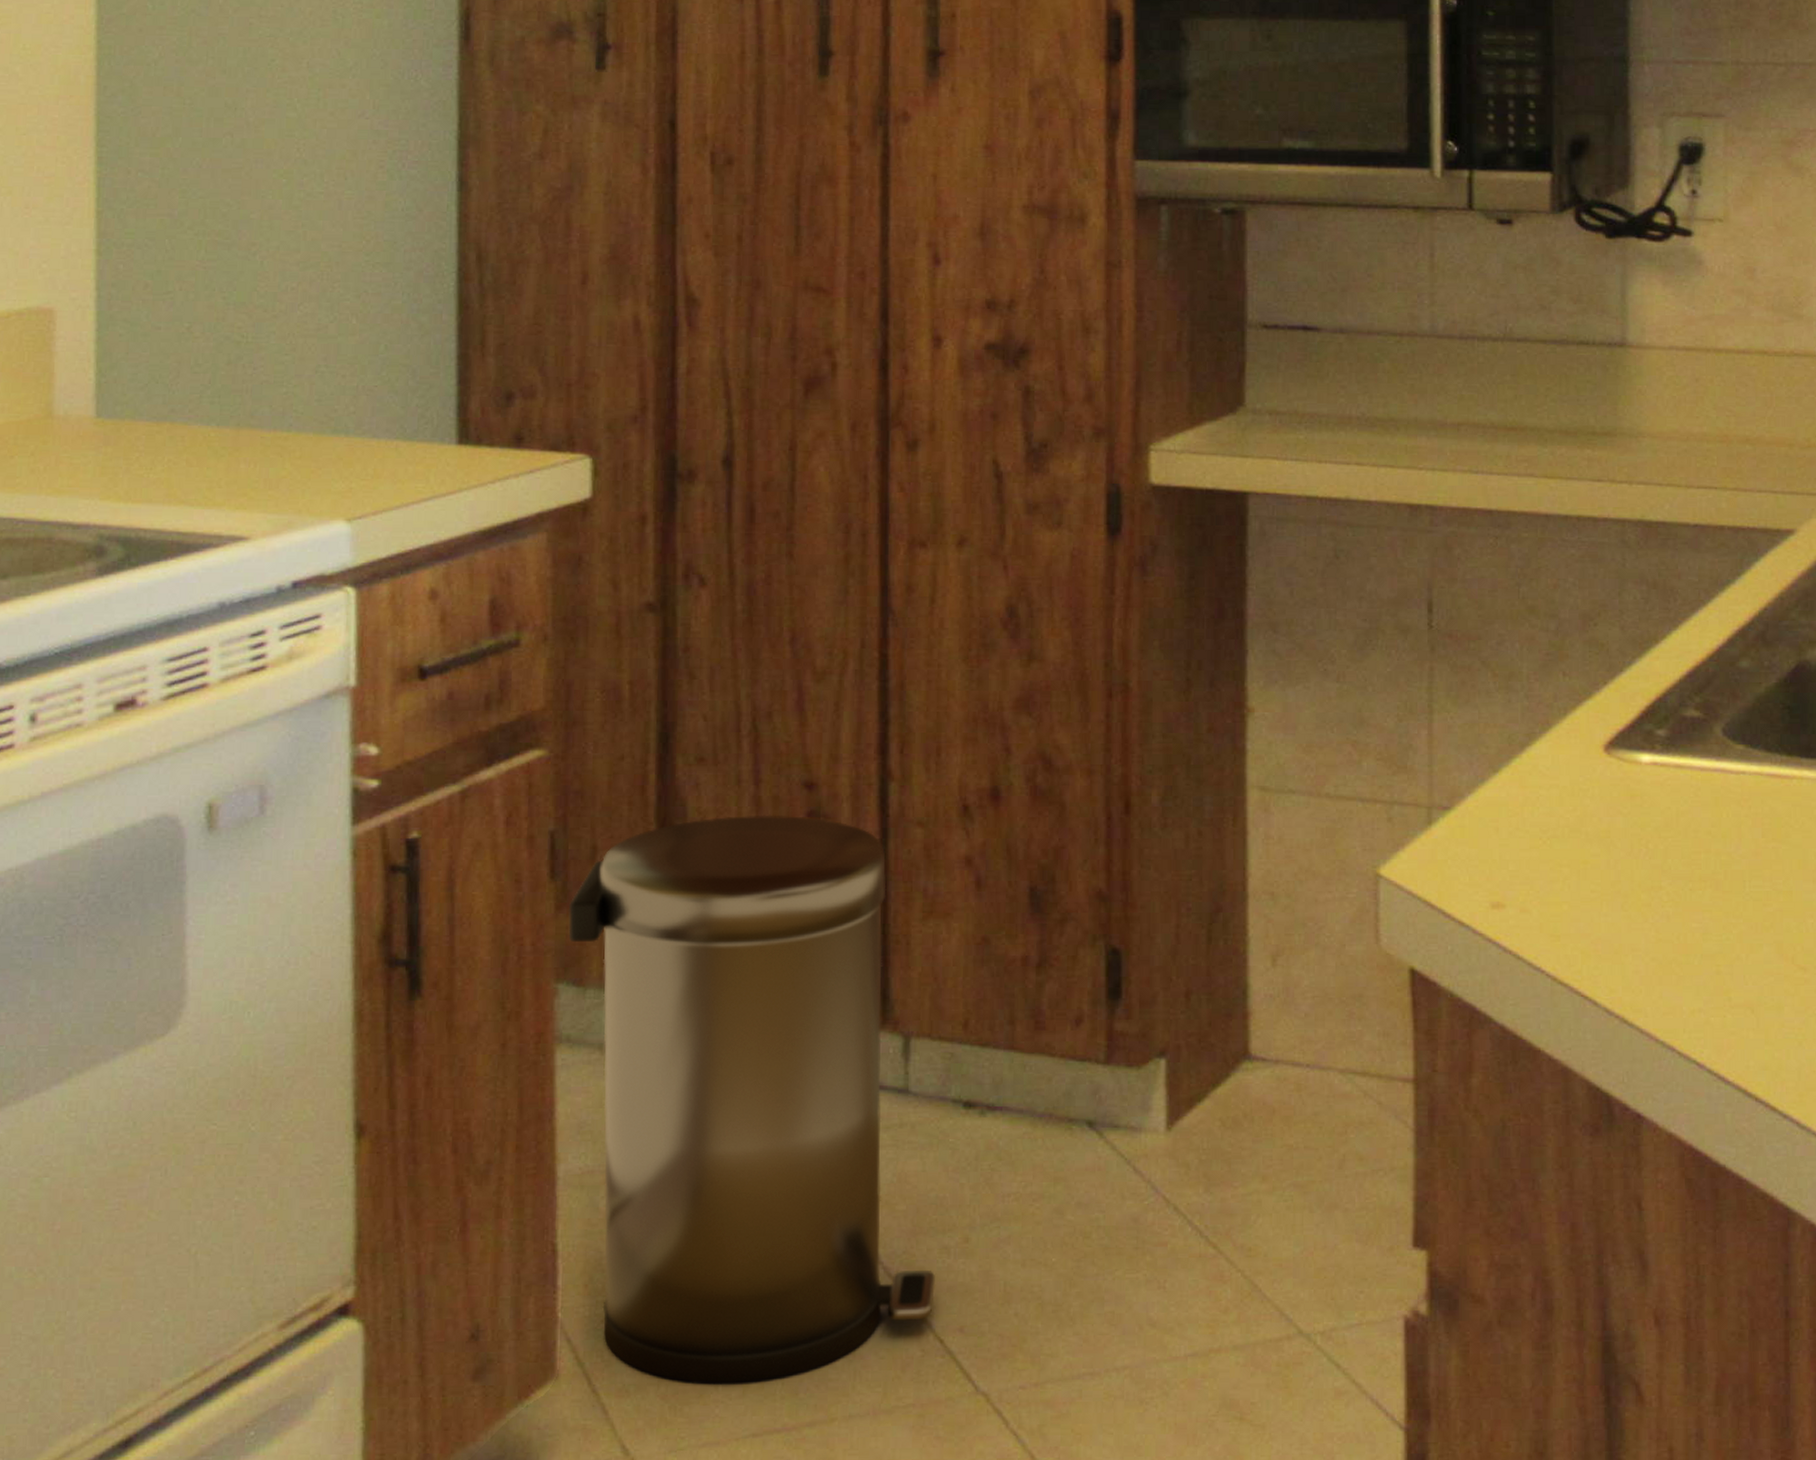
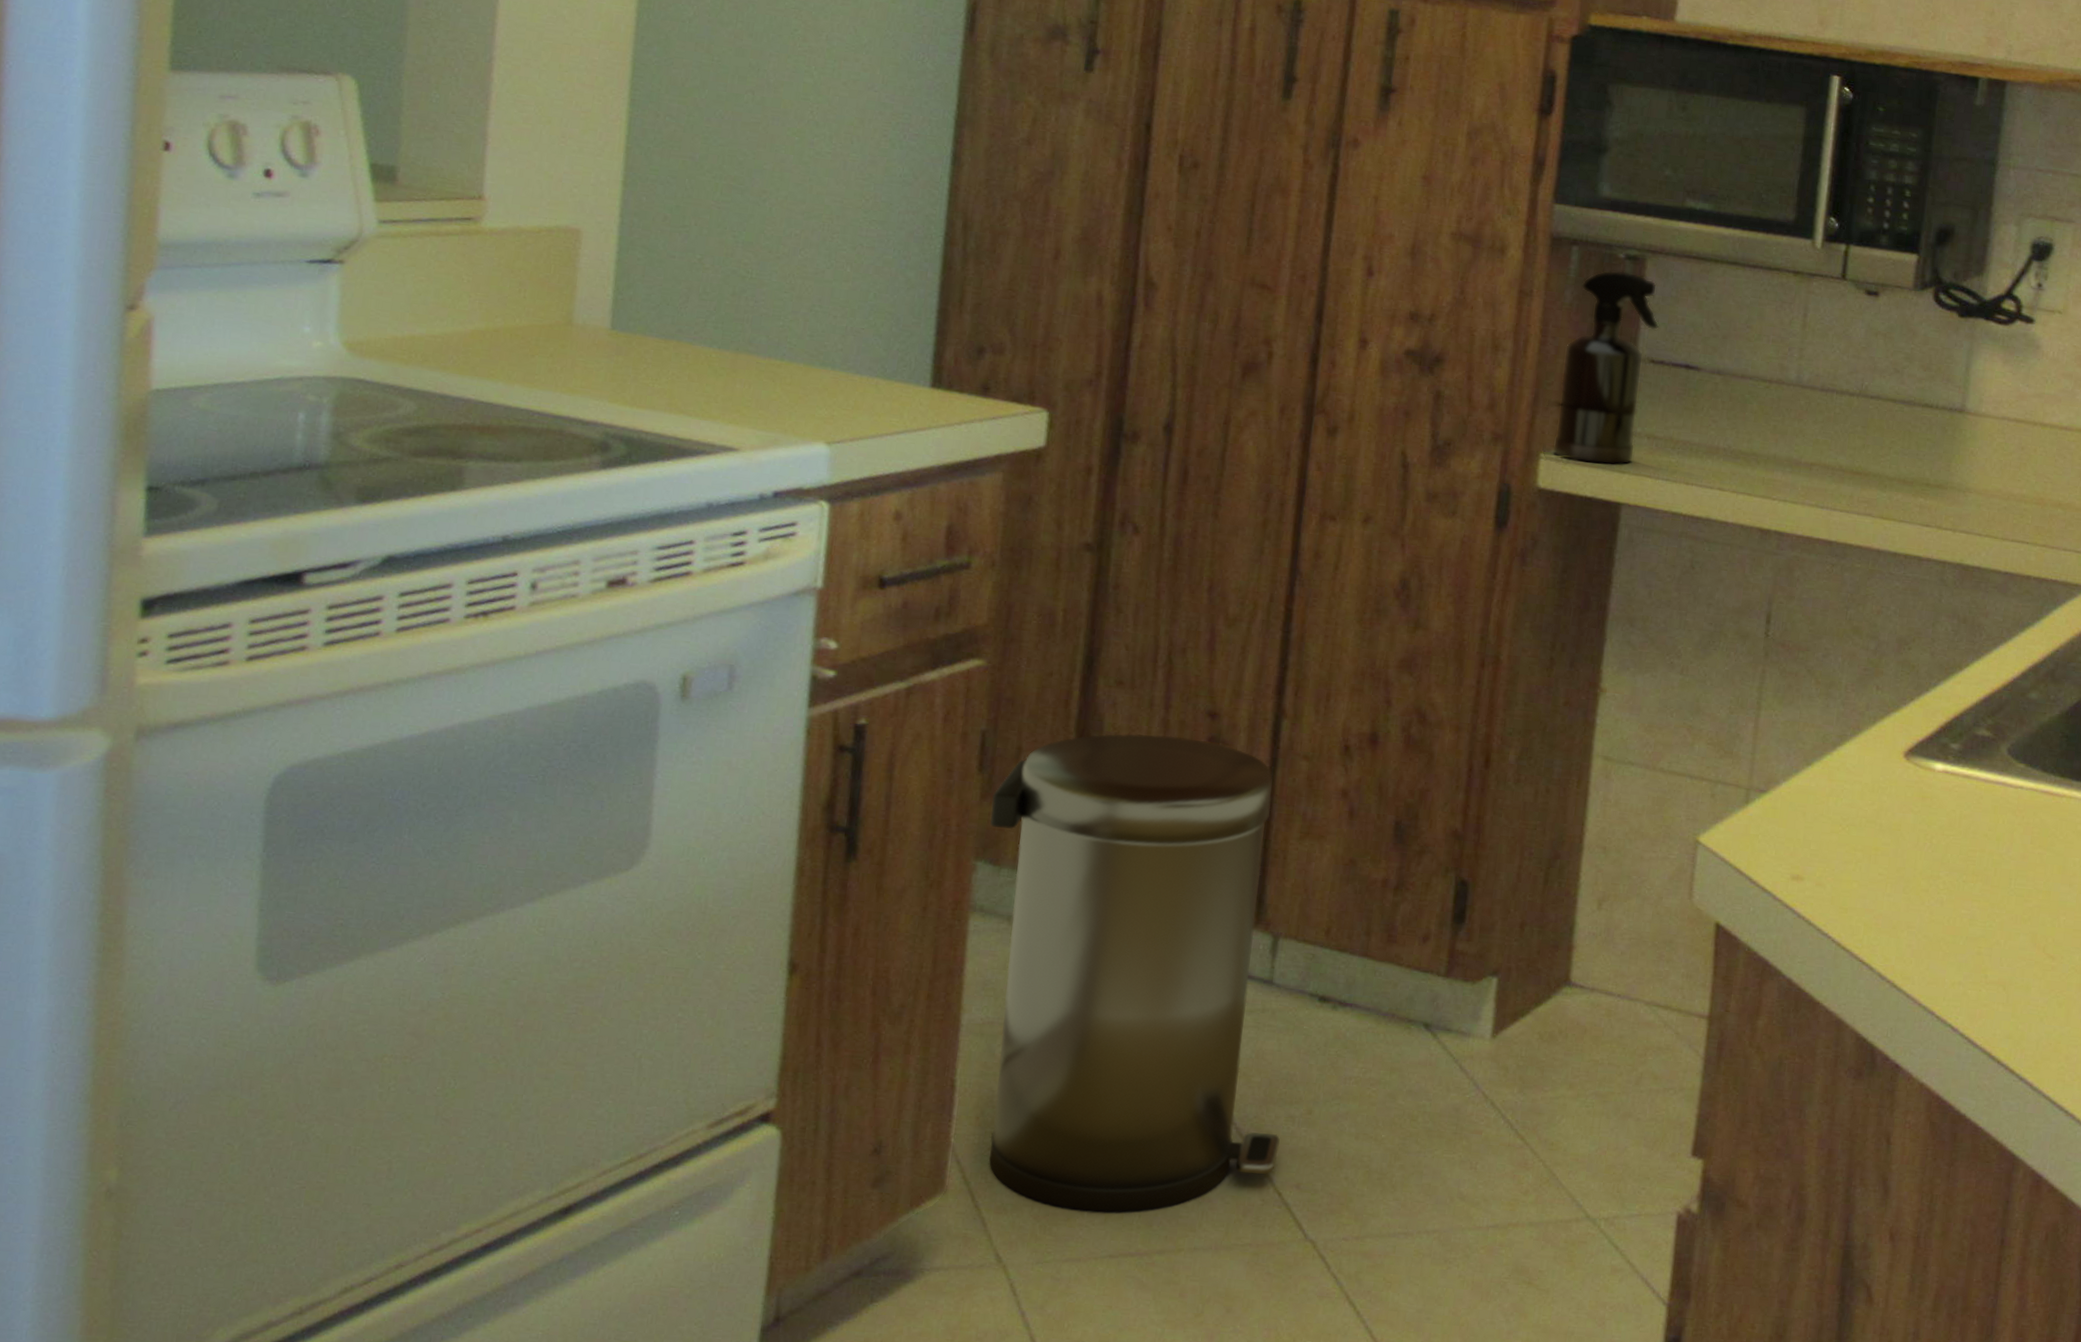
spray bottle: none [1163,228,1269,450] -> present [1552,270,1660,465]

